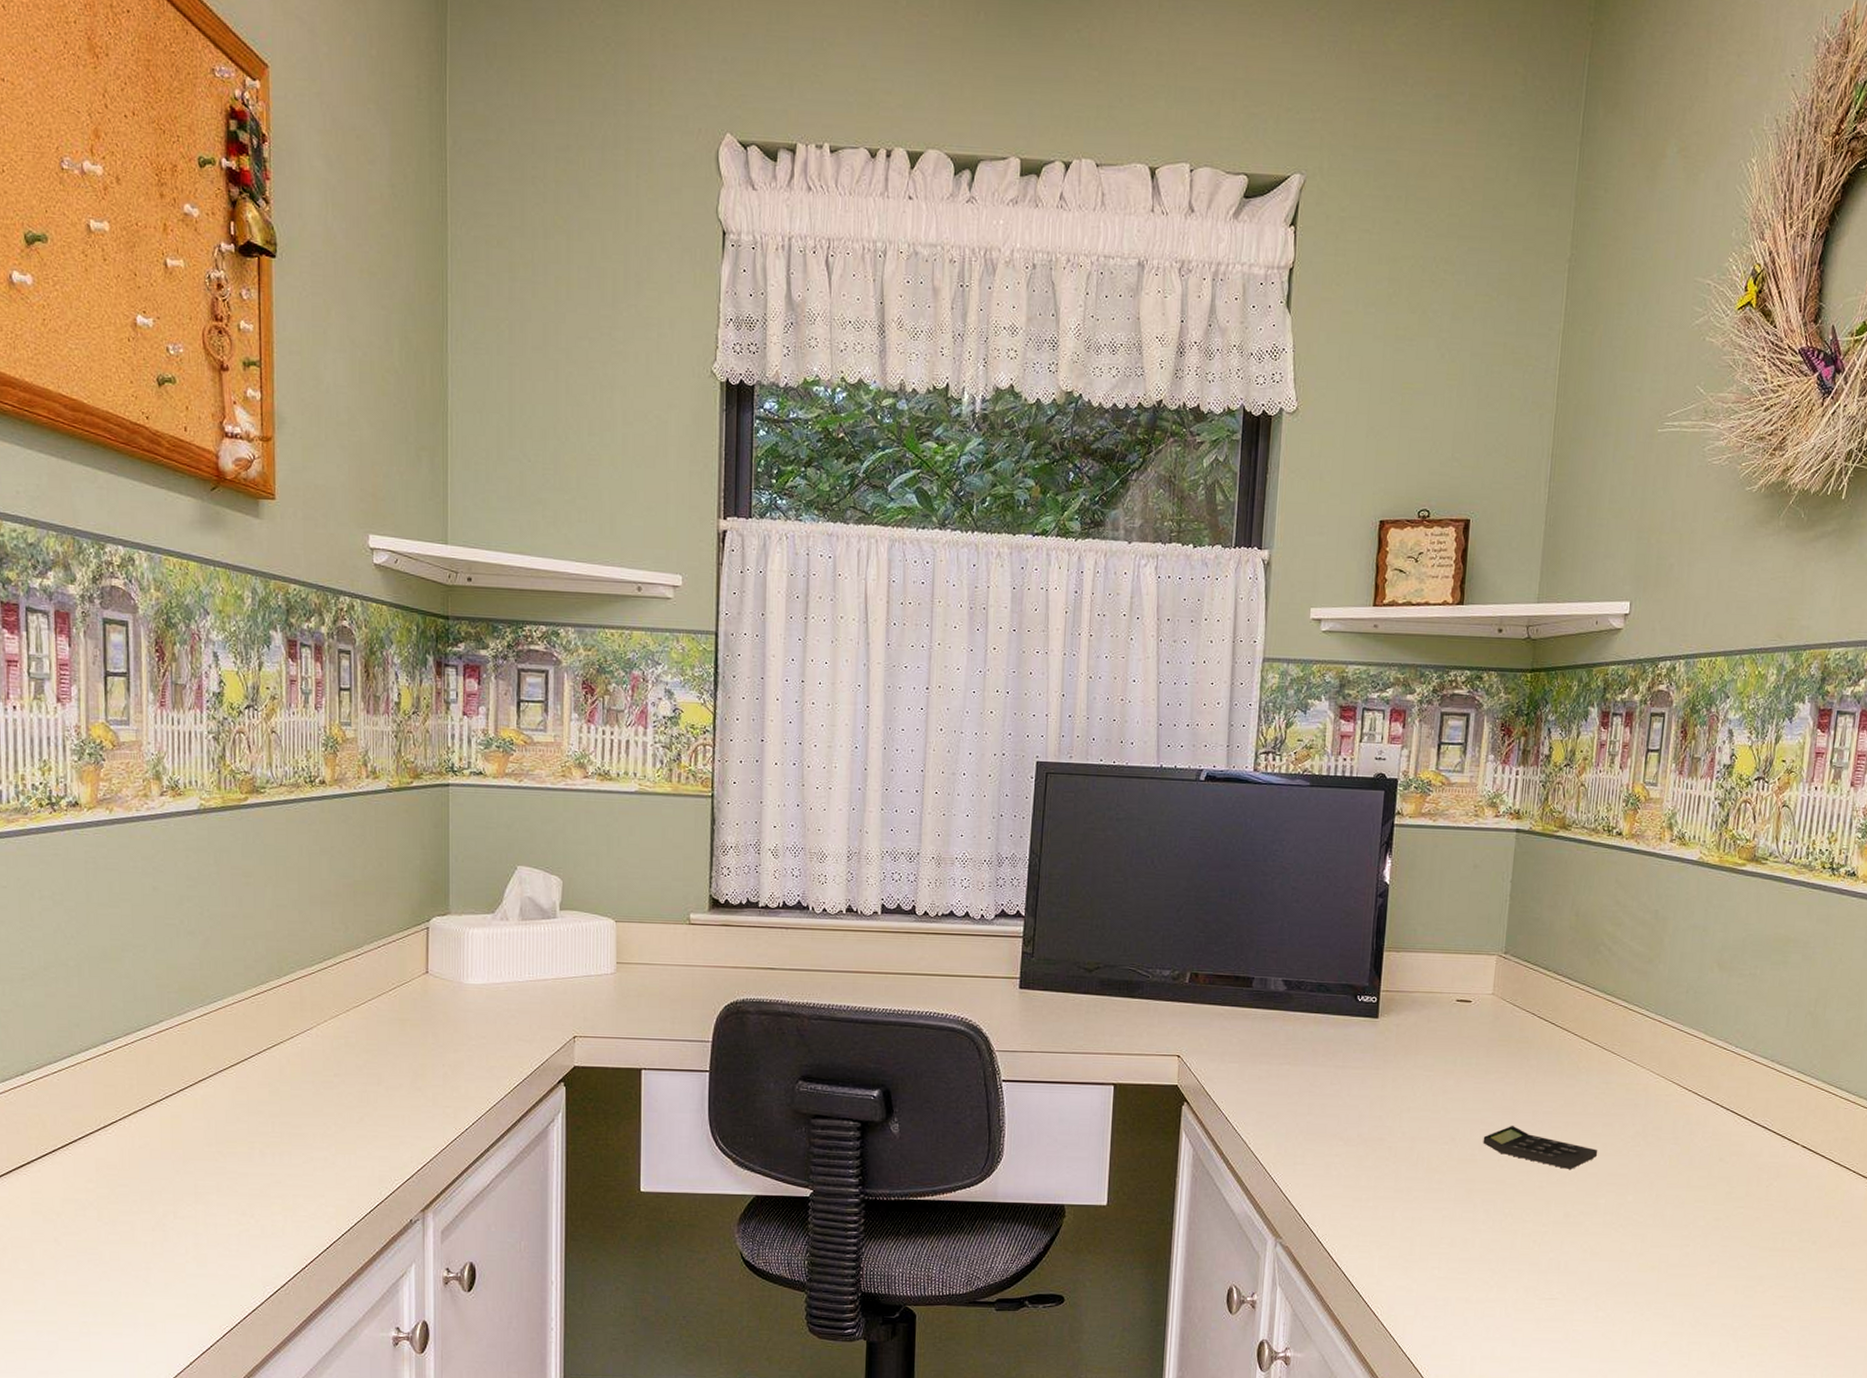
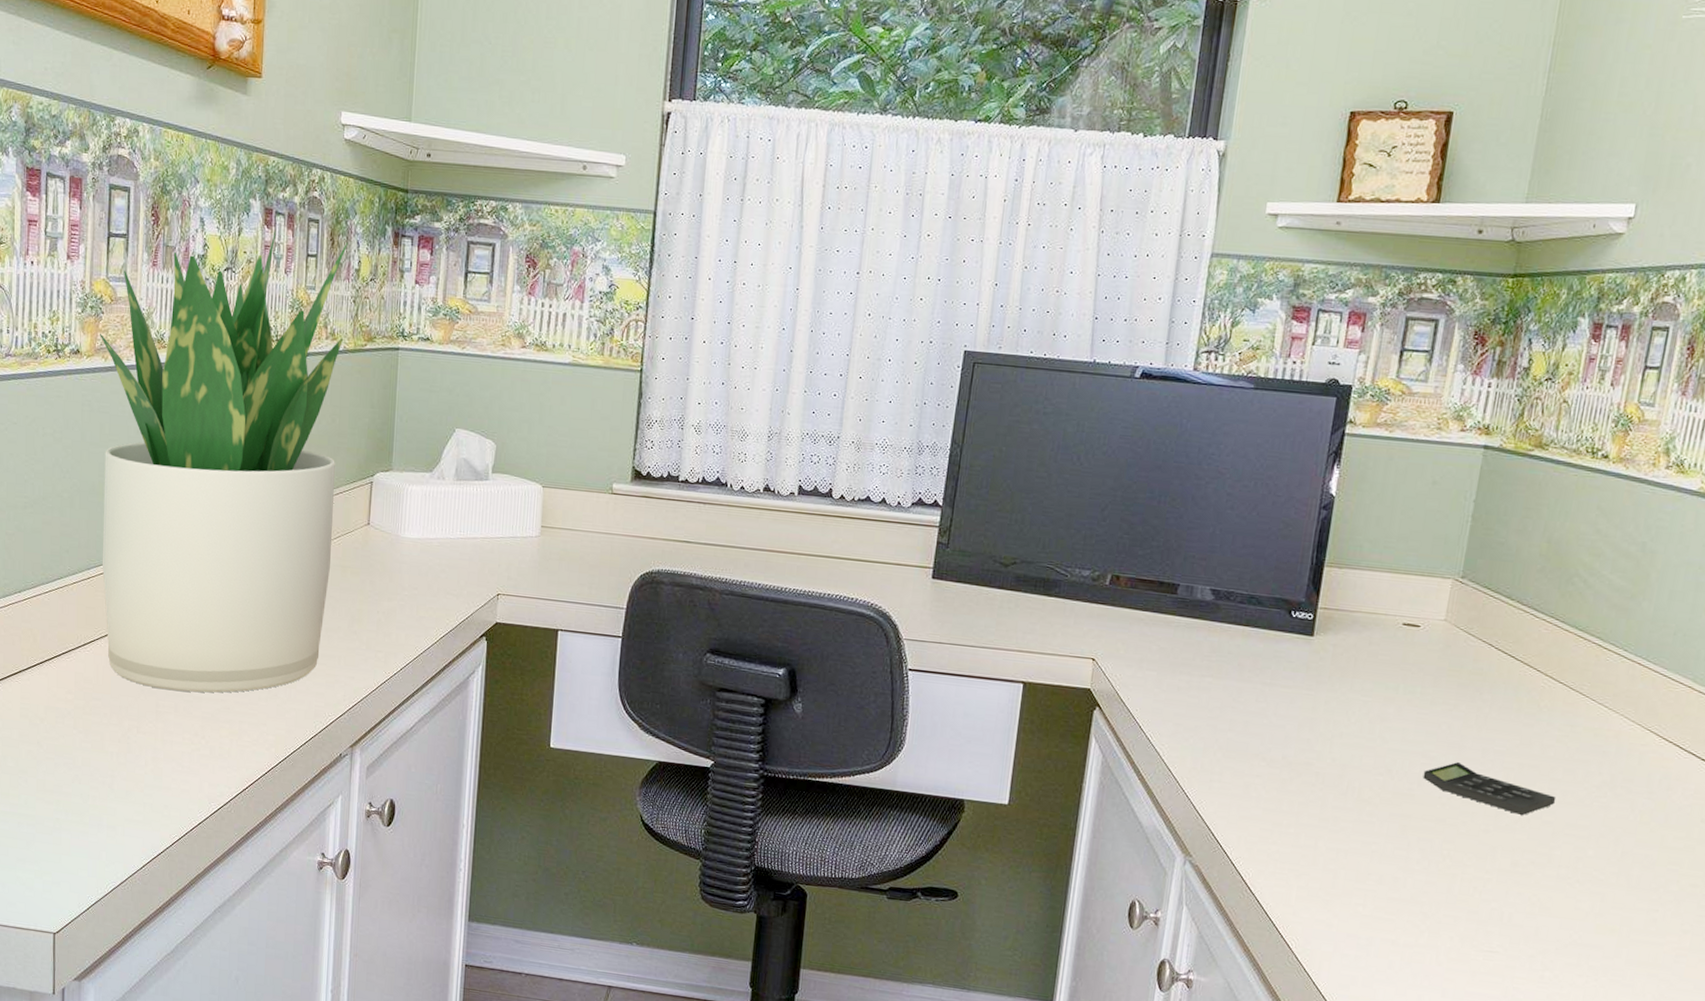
planter: none [102,664,387,1169] -> present [100,231,348,693]

